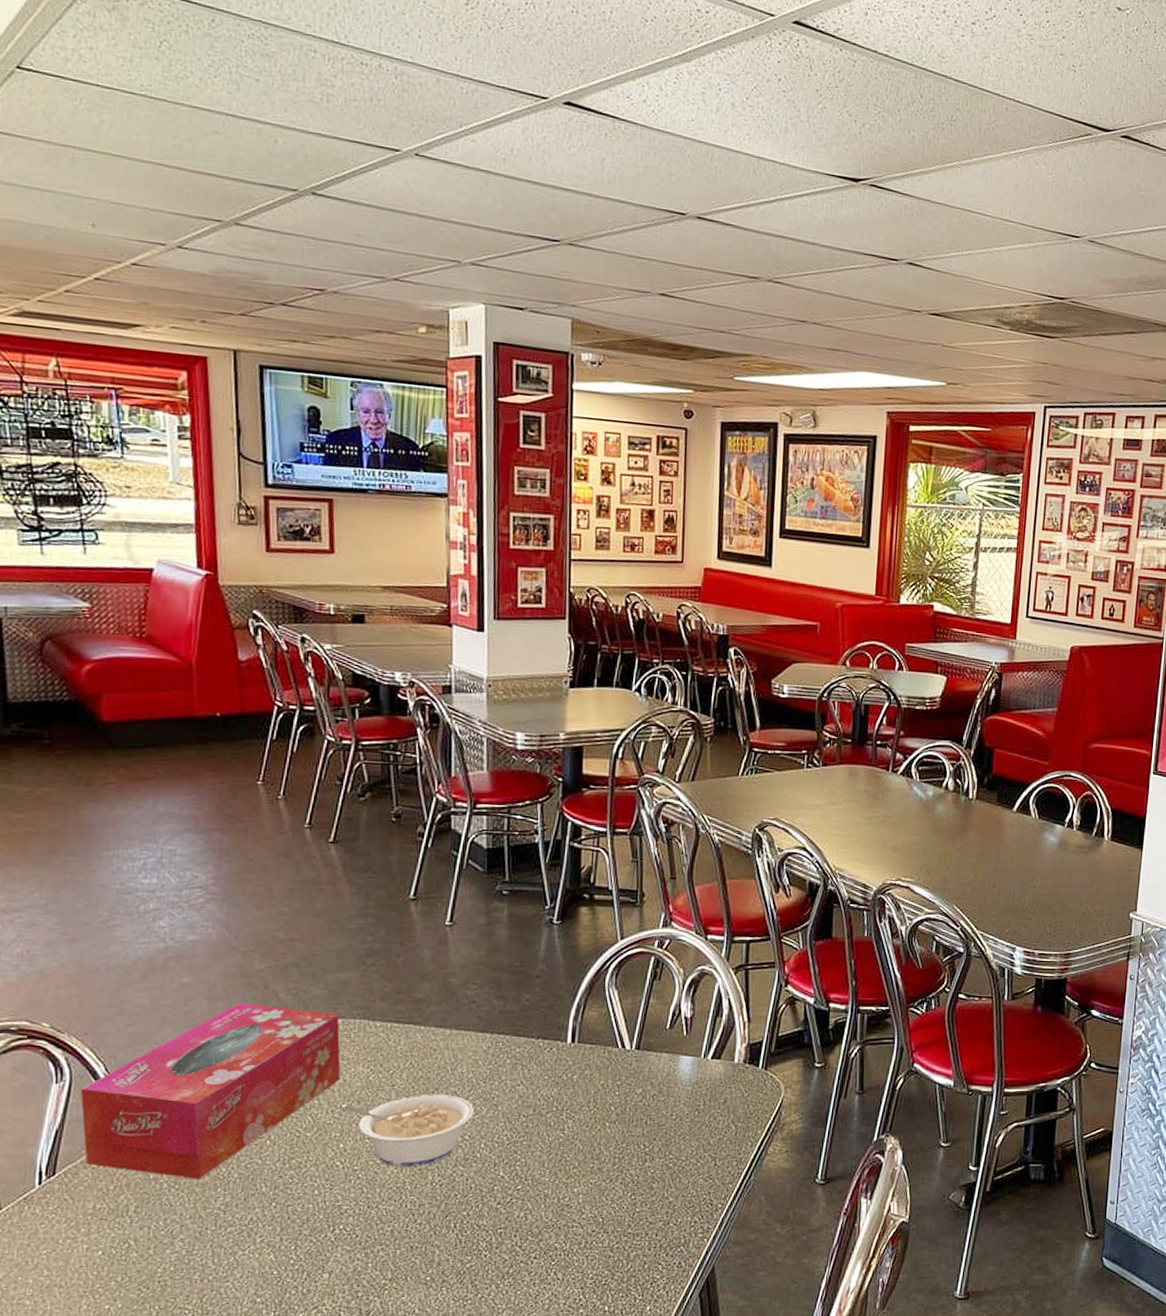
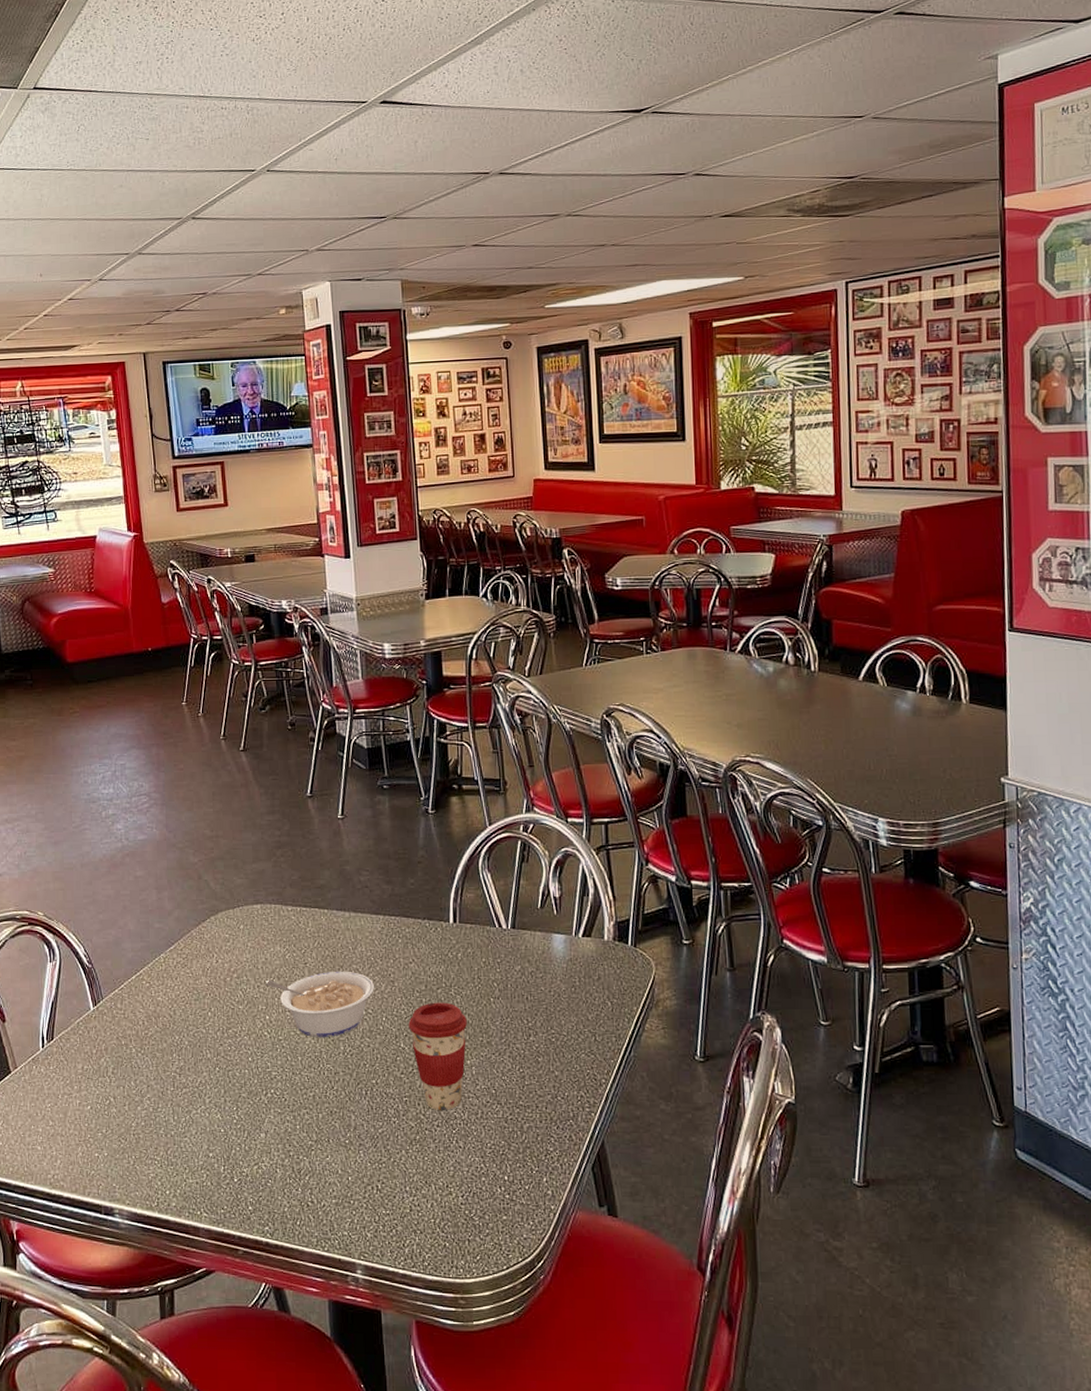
tissue box: present [80,1003,341,1180] -> none [67,892,262,1046]
coffee cup: none [510,1127,579,1243] -> present [408,1002,468,1111]

